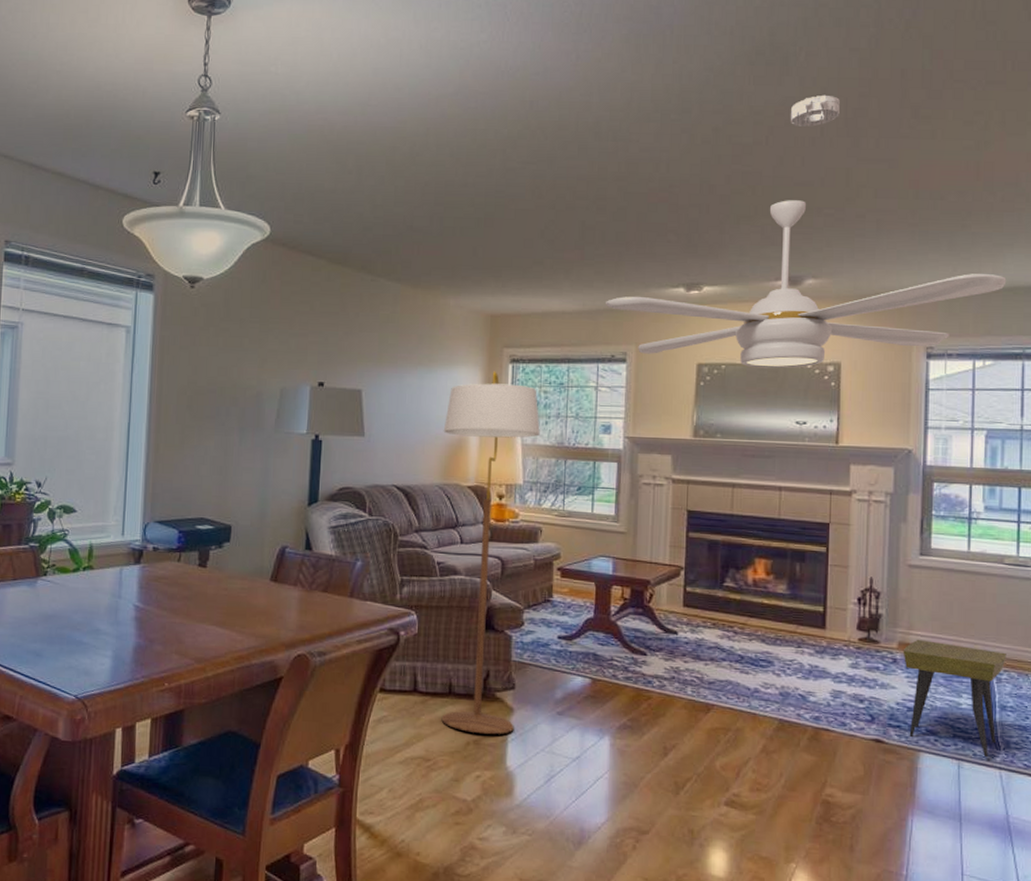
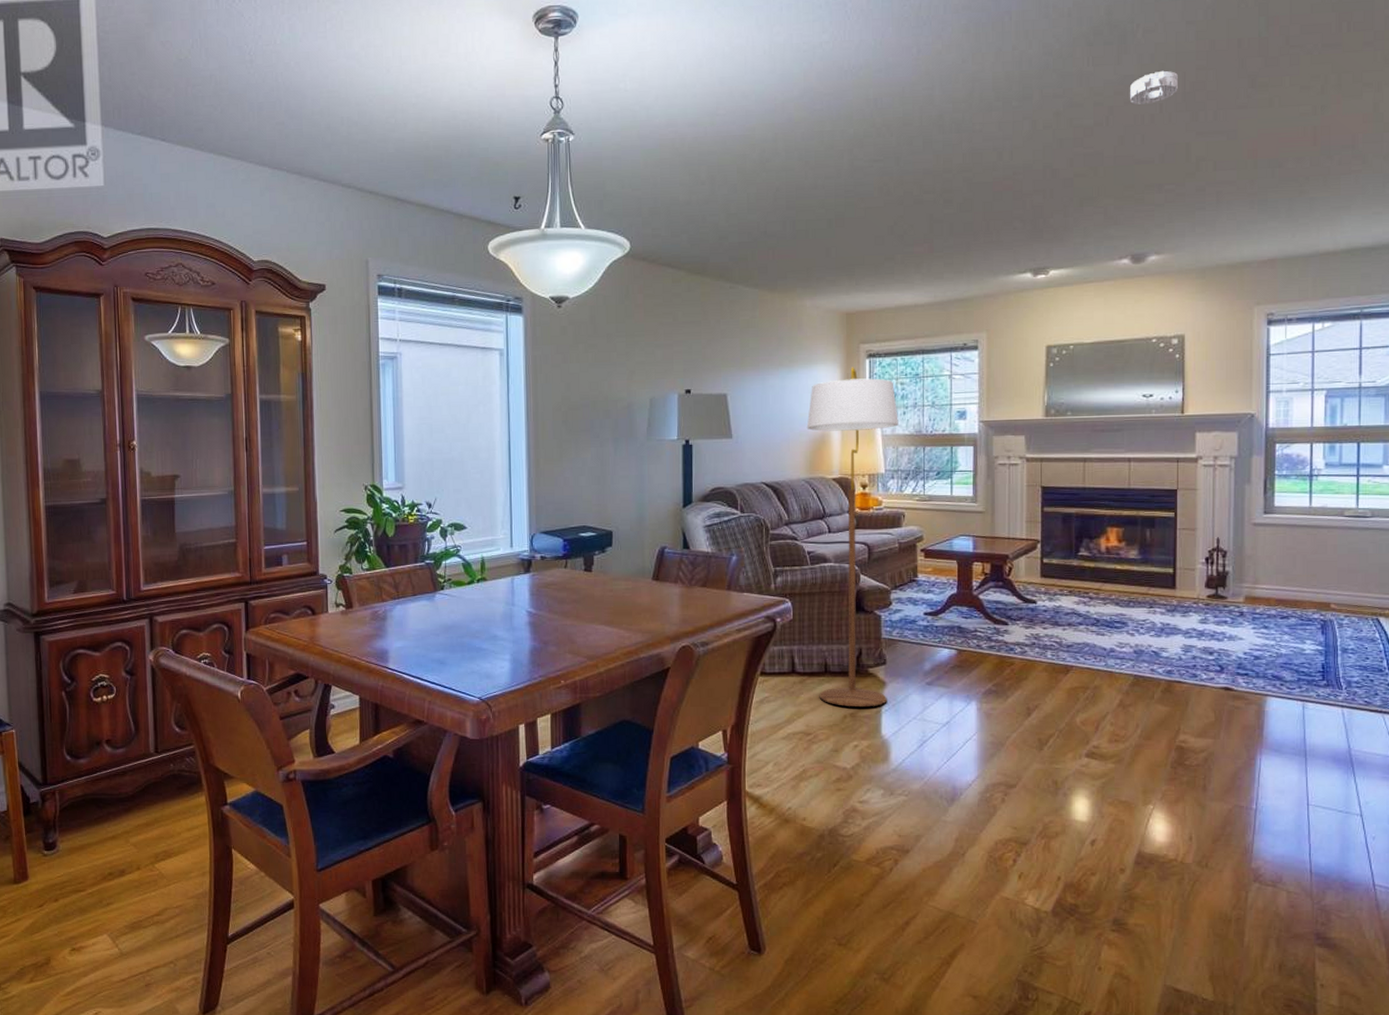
ceiling fan: present [605,200,1007,369] -> none [955,178,1344,346]
side table: present [903,639,1007,758] -> none [1249,592,1347,698]

